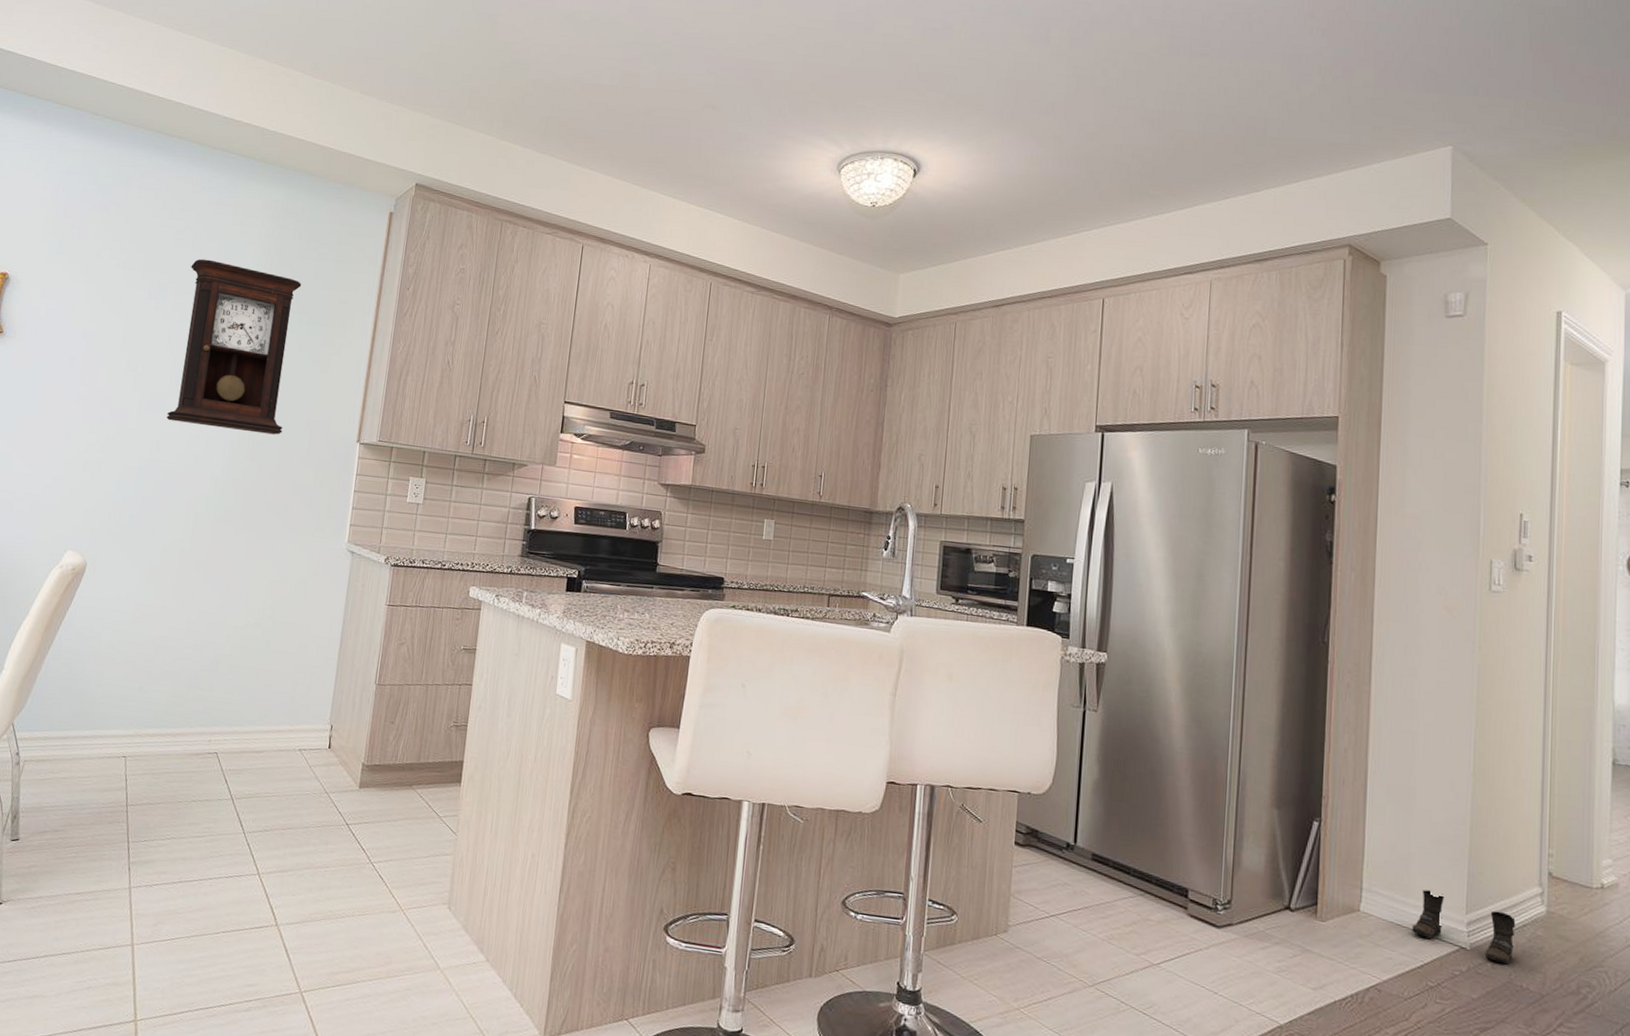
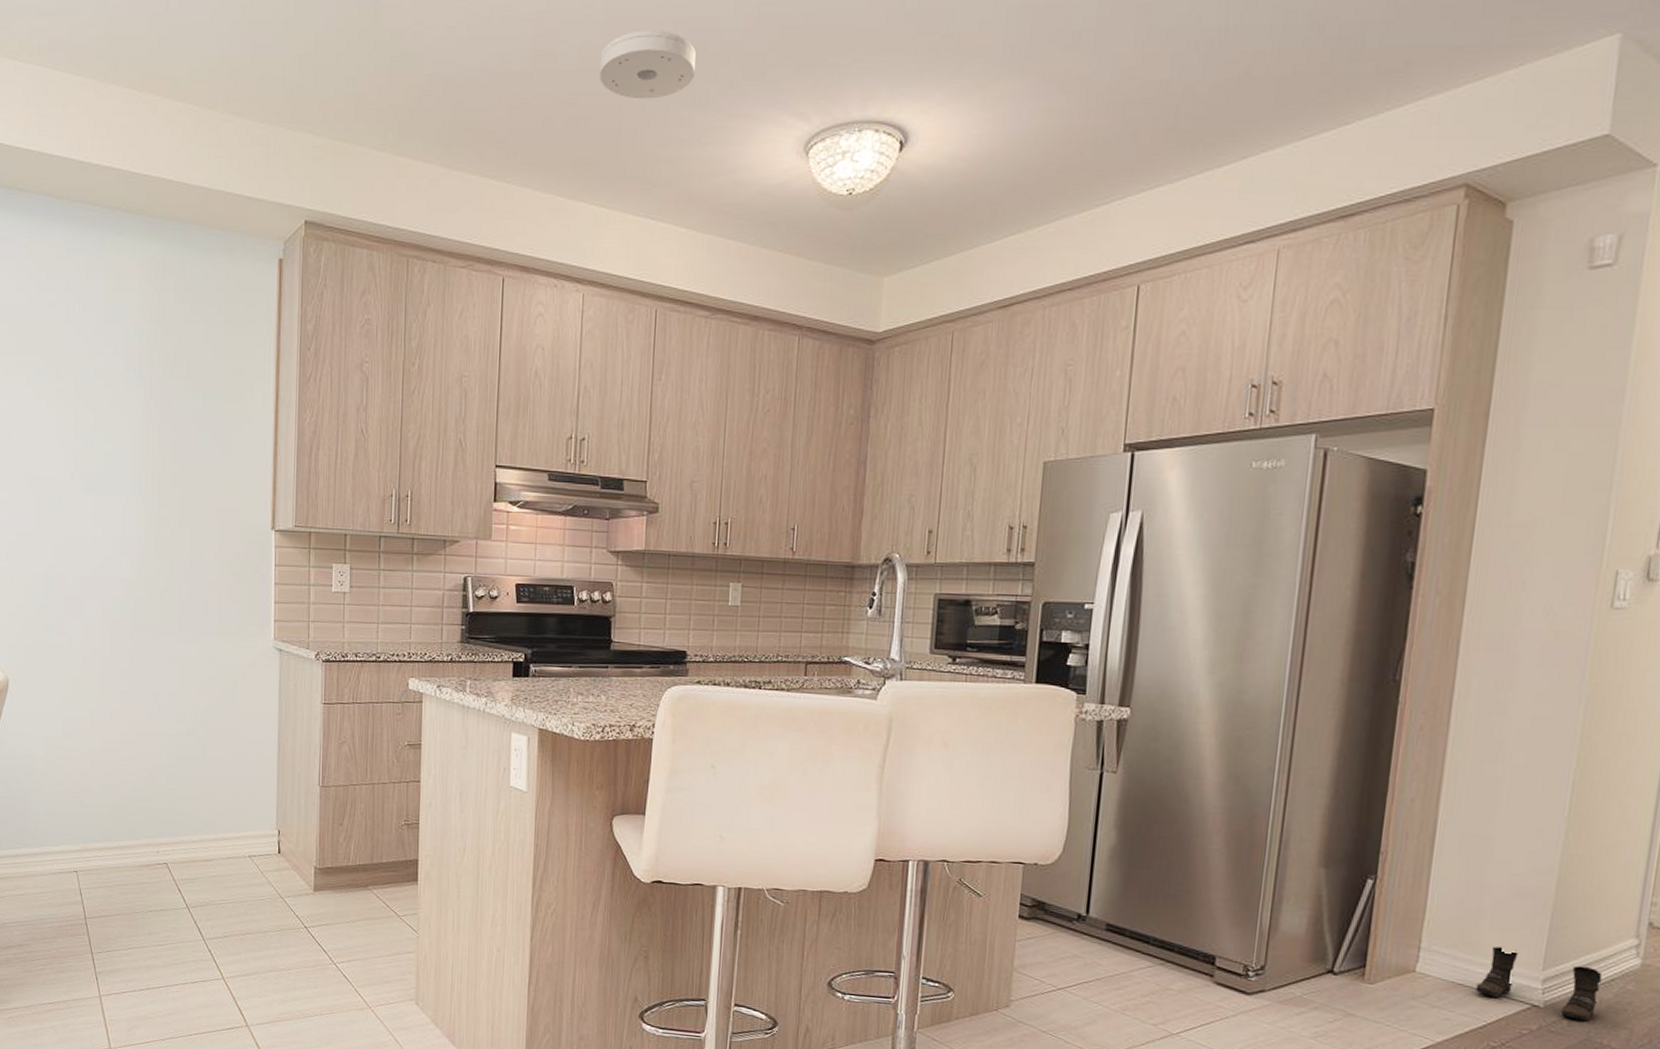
pendulum clock: present [166,258,302,435] -> none [67,334,191,528]
smoke detector: none [673,65,752,118] -> present [599,29,696,99]

